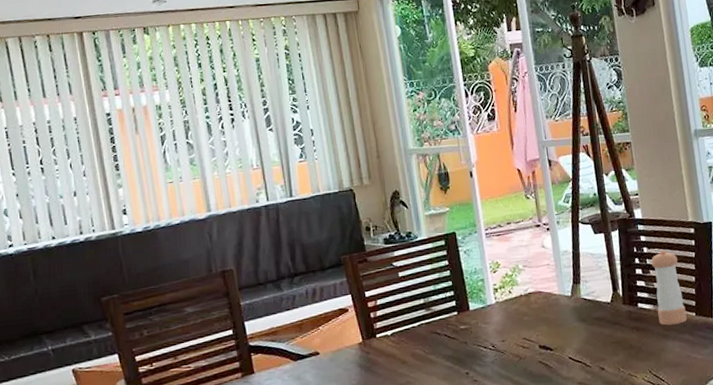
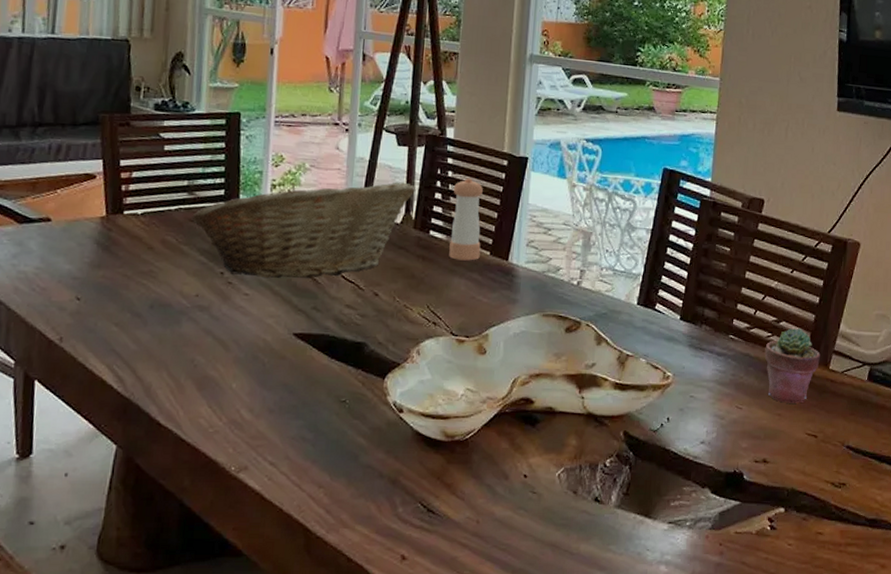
fruit basket: none [433,265,618,373] -> present [191,182,415,279]

